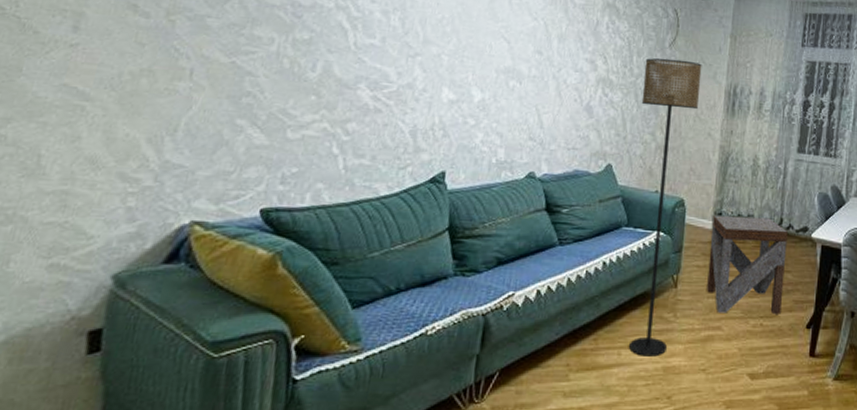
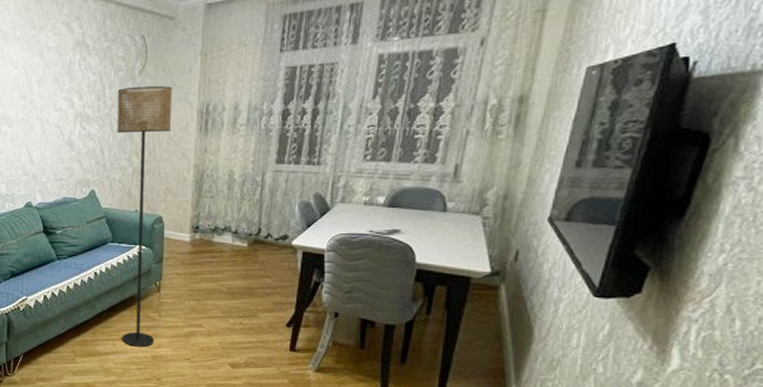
side table: present [707,214,788,314] -> none [187,228,266,314]

